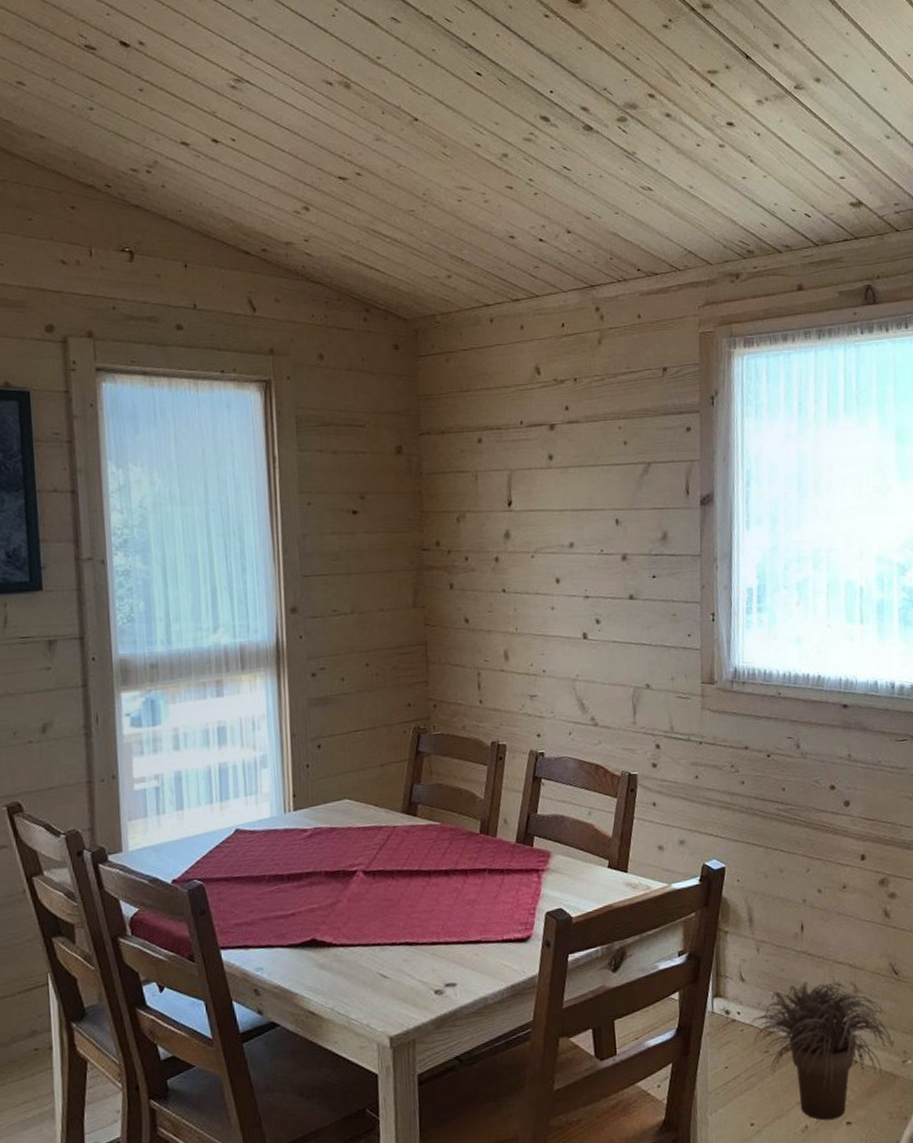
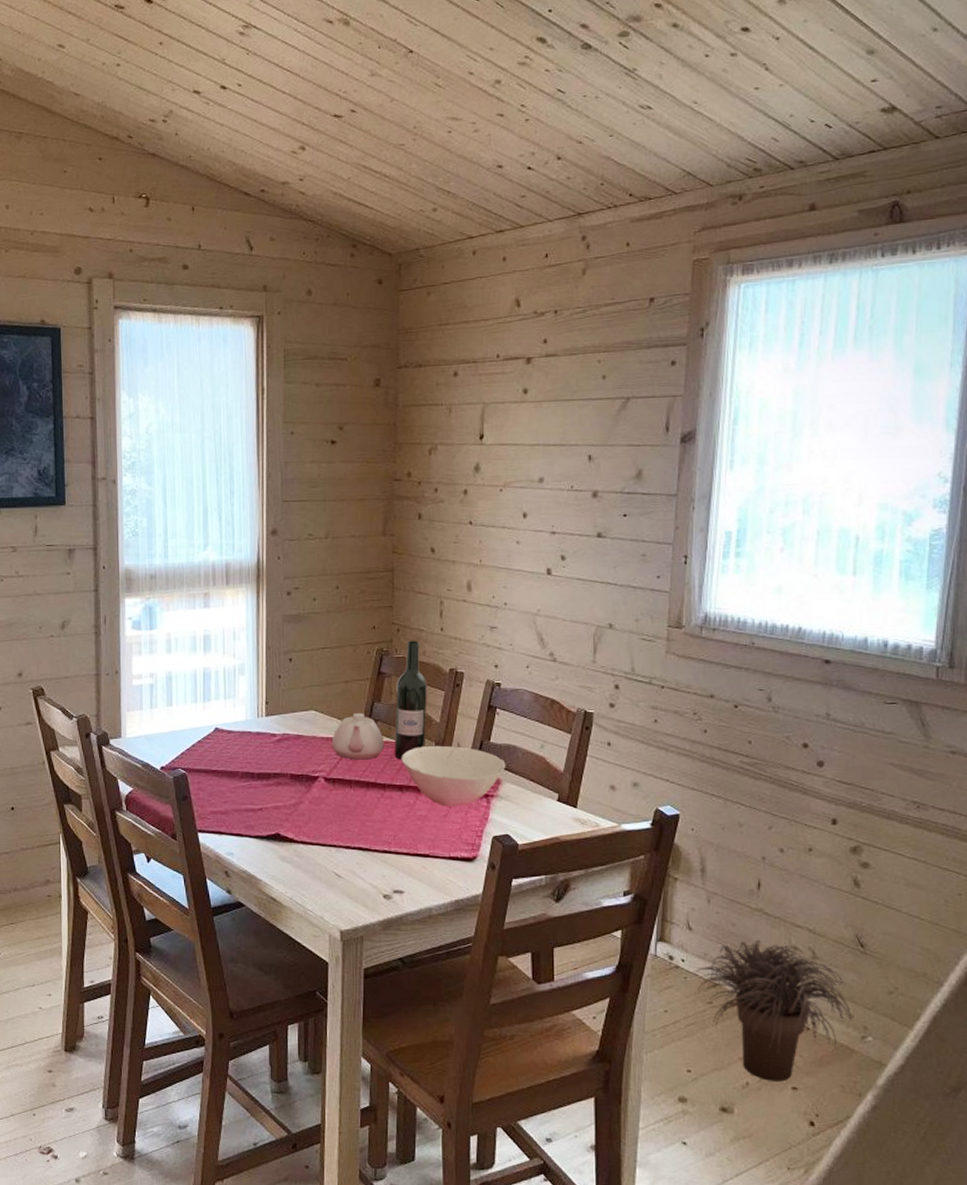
teapot: none [369,796,428,849] -> present [331,712,385,760]
wine bottle: none [436,715,471,843] -> present [394,640,428,760]
bowl: none [445,821,555,887] -> present [401,745,506,807]

